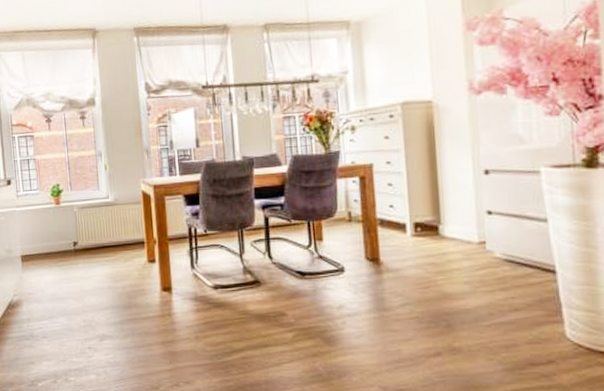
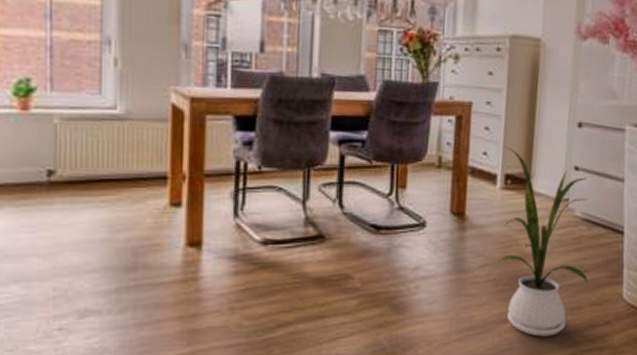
house plant: none [409,198,522,372] -> present [499,145,589,337]

